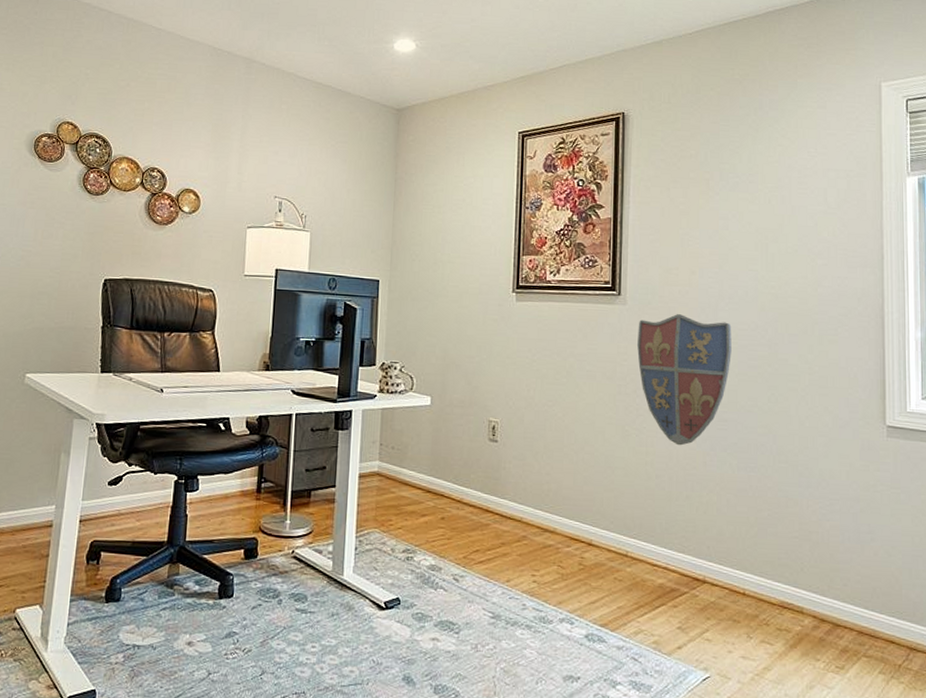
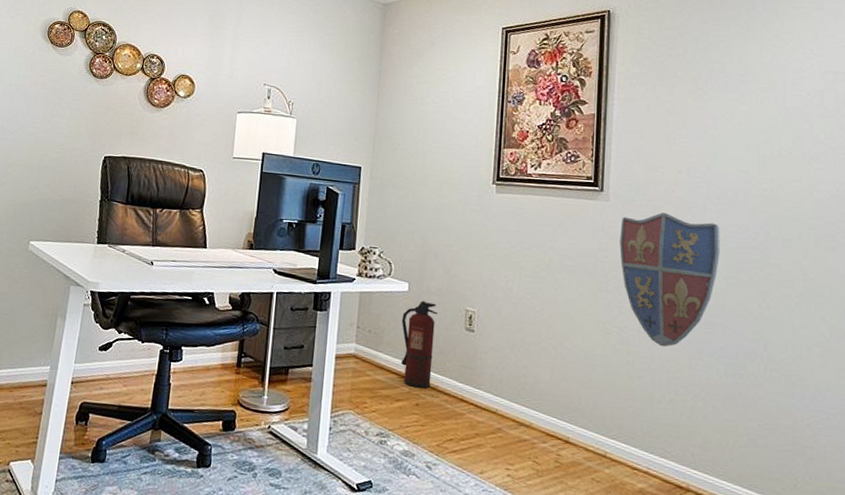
fire extinguisher: none [425,414,462,502] -> present [400,300,438,389]

